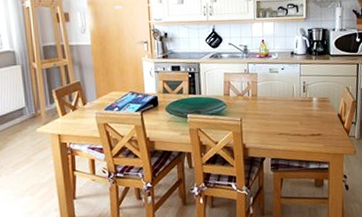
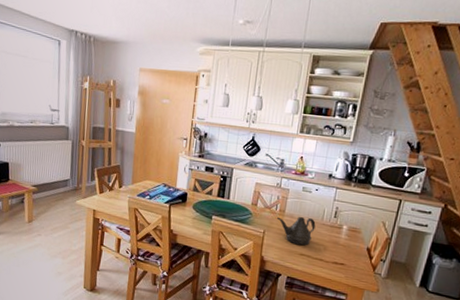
teapot: none [251,97,288,126] -> present [277,217,316,246]

